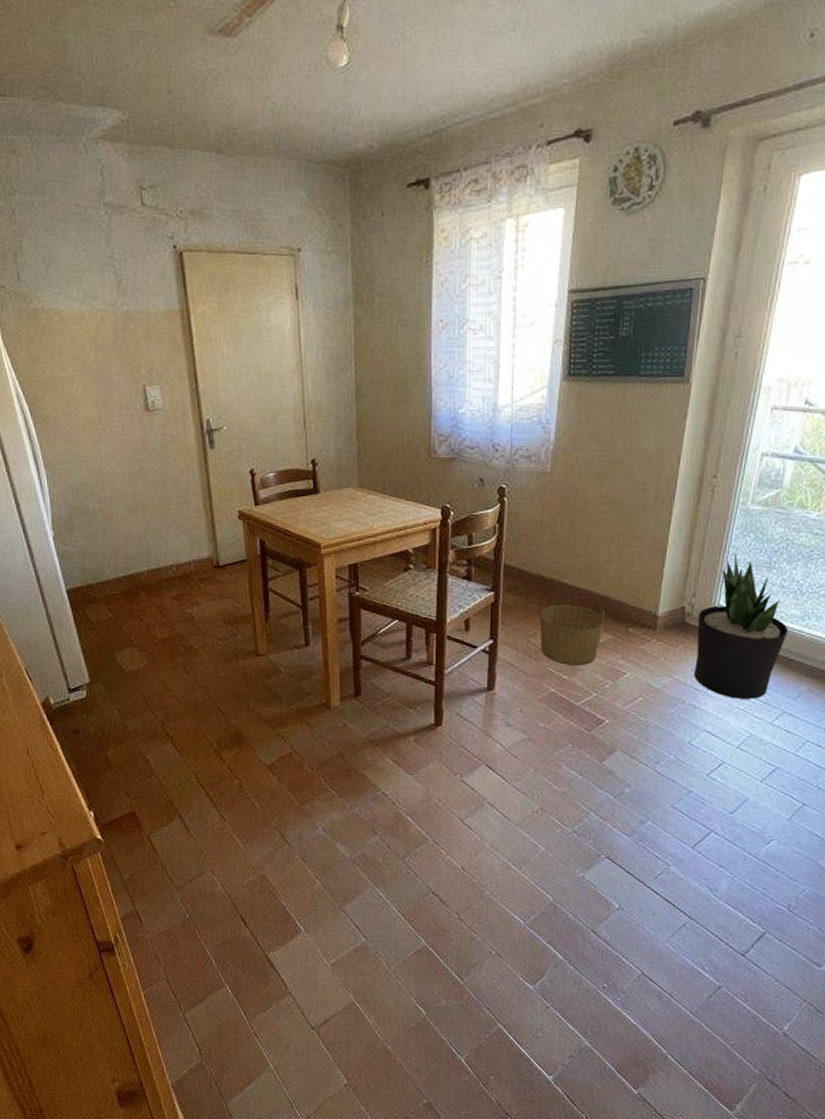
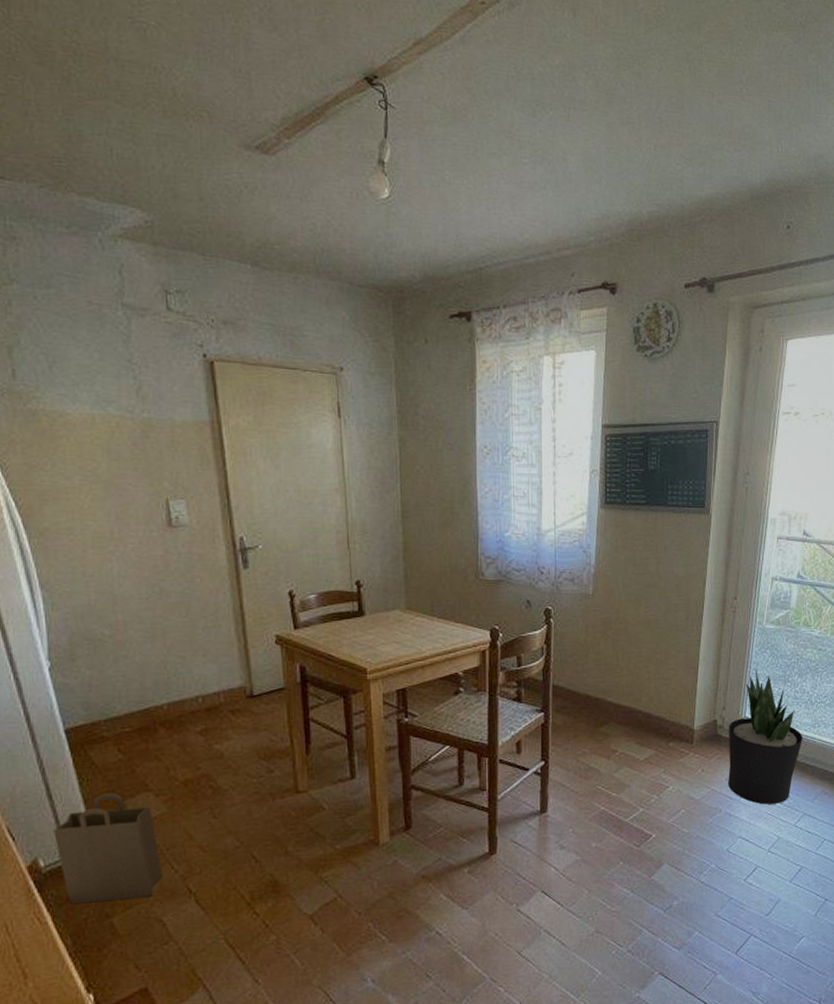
shopping bag: none [60,646,145,737] -> present [53,793,162,905]
basket: present [539,604,606,665] -> none [587,722,648,782]

